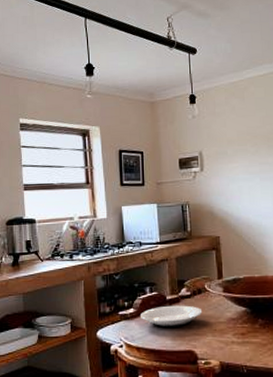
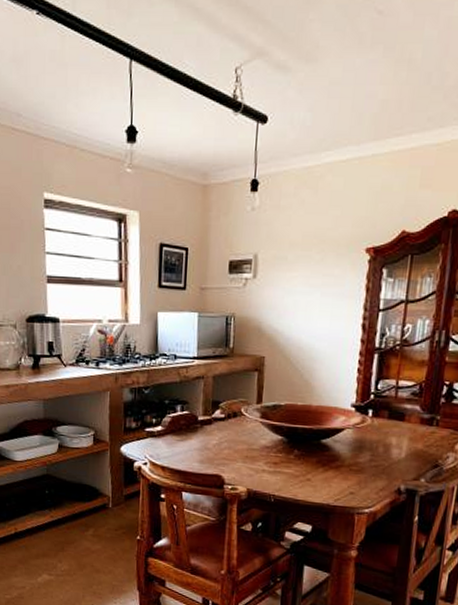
plate: present [141,305,203,329] -> none [168,426,236,451]

